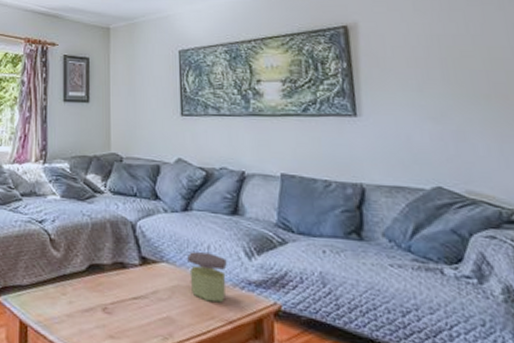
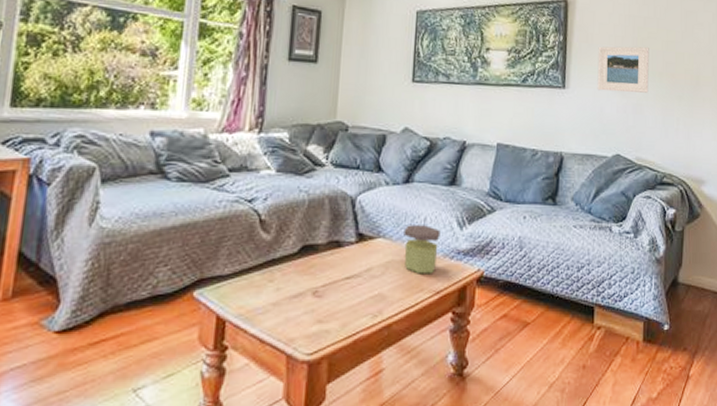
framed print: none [394,66,473,118] -> present [597,46,649,93]

